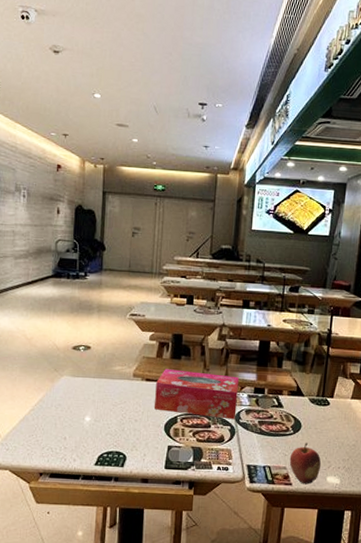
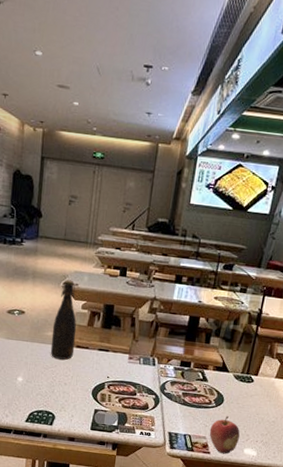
bottle: none [118,311,145,395] -> present [50,279,77,360]
tissue box: present [155,369,240,420] -> none [83,337,167,390]

